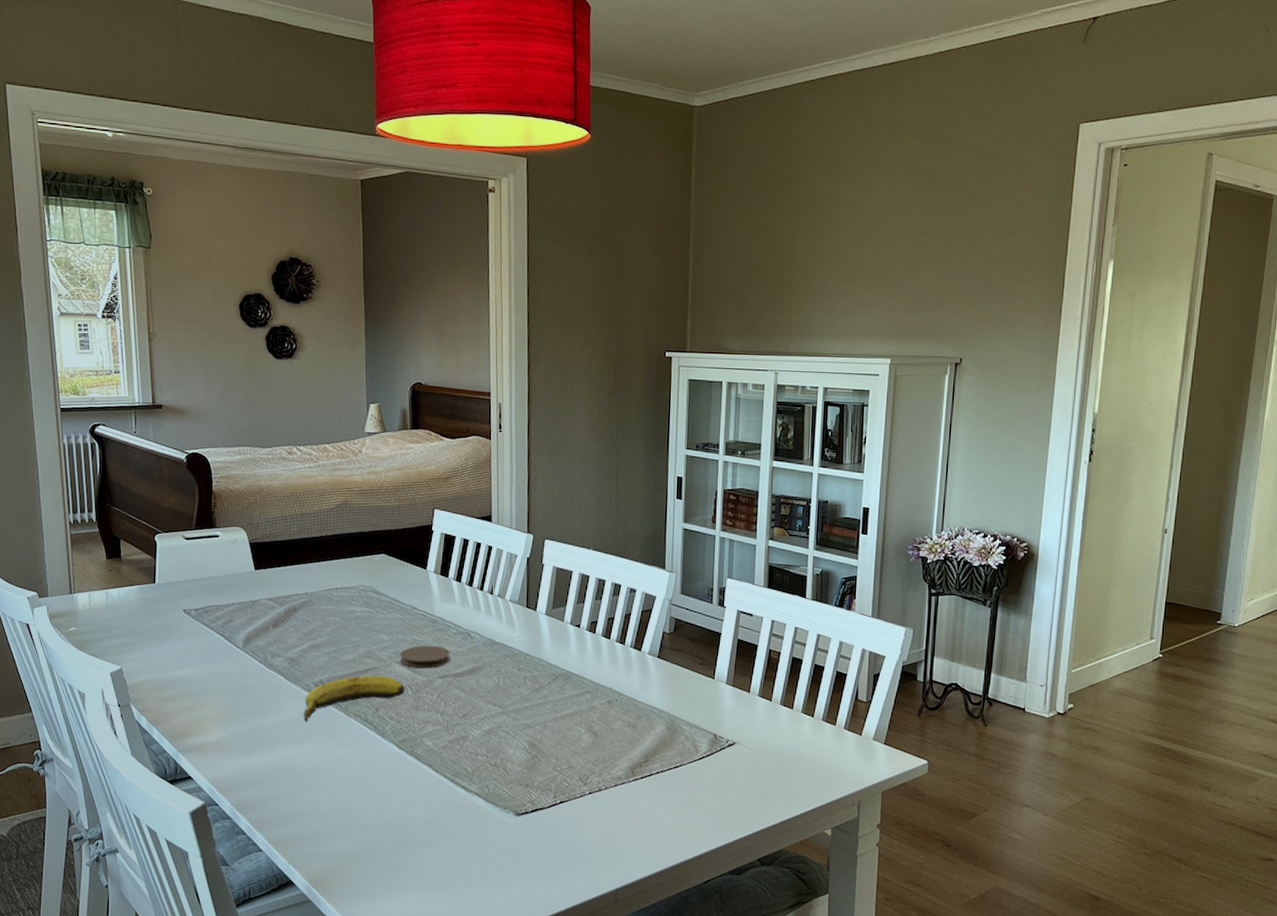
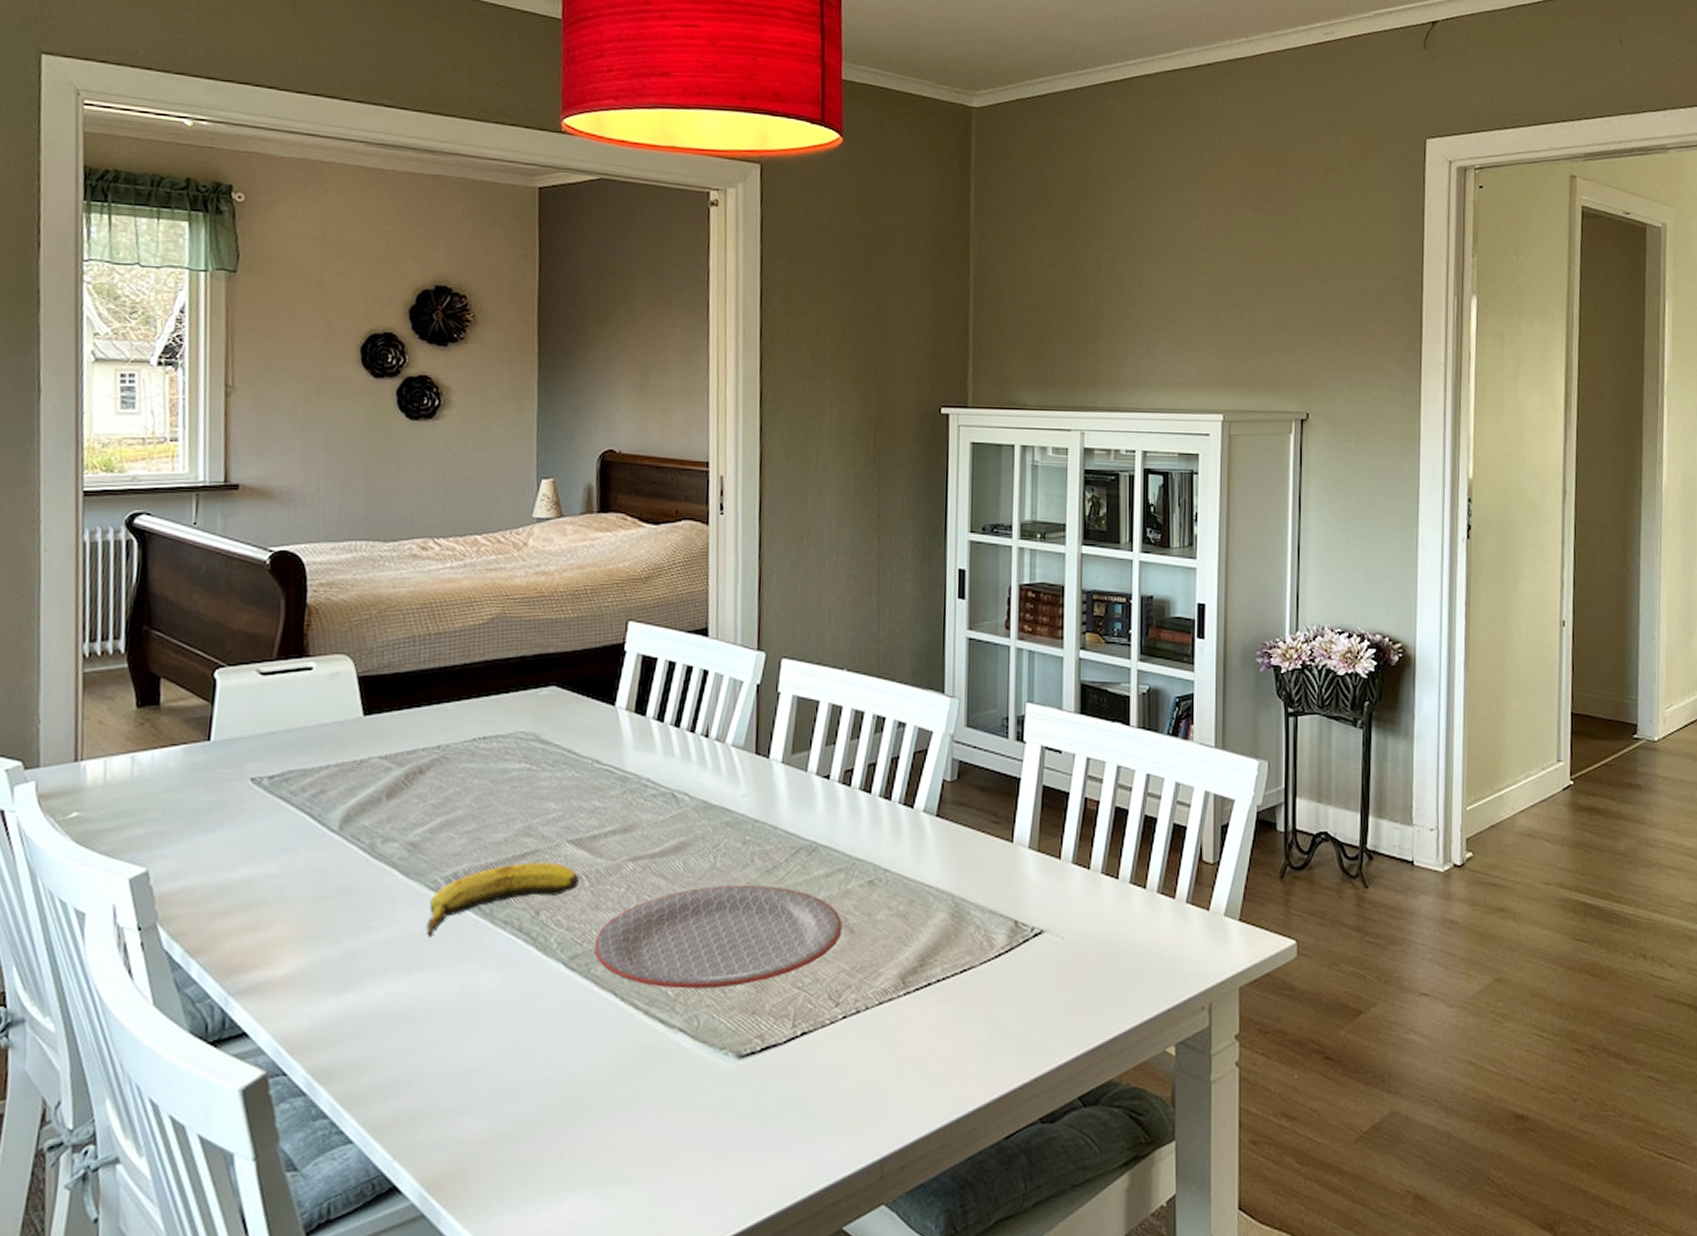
coaster: present [400,645,450,669] -> none [573,814,647,848]
plate: none [416,698,589,768] -> present [594,884,843,989]

